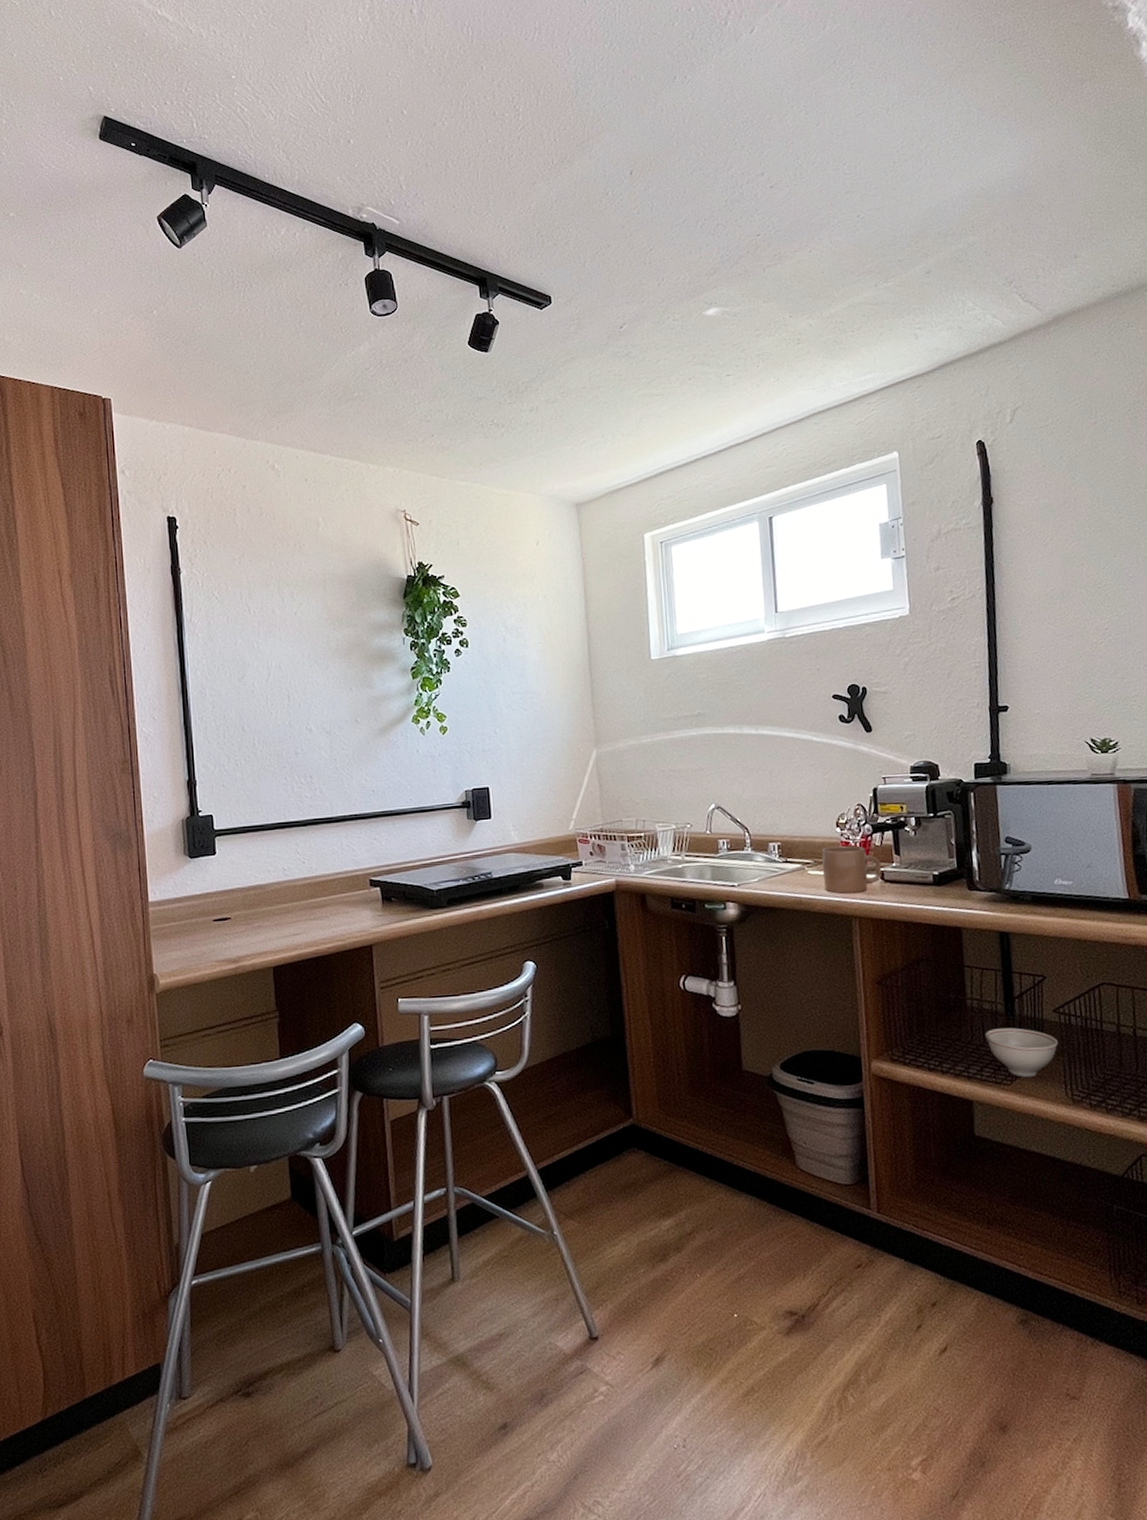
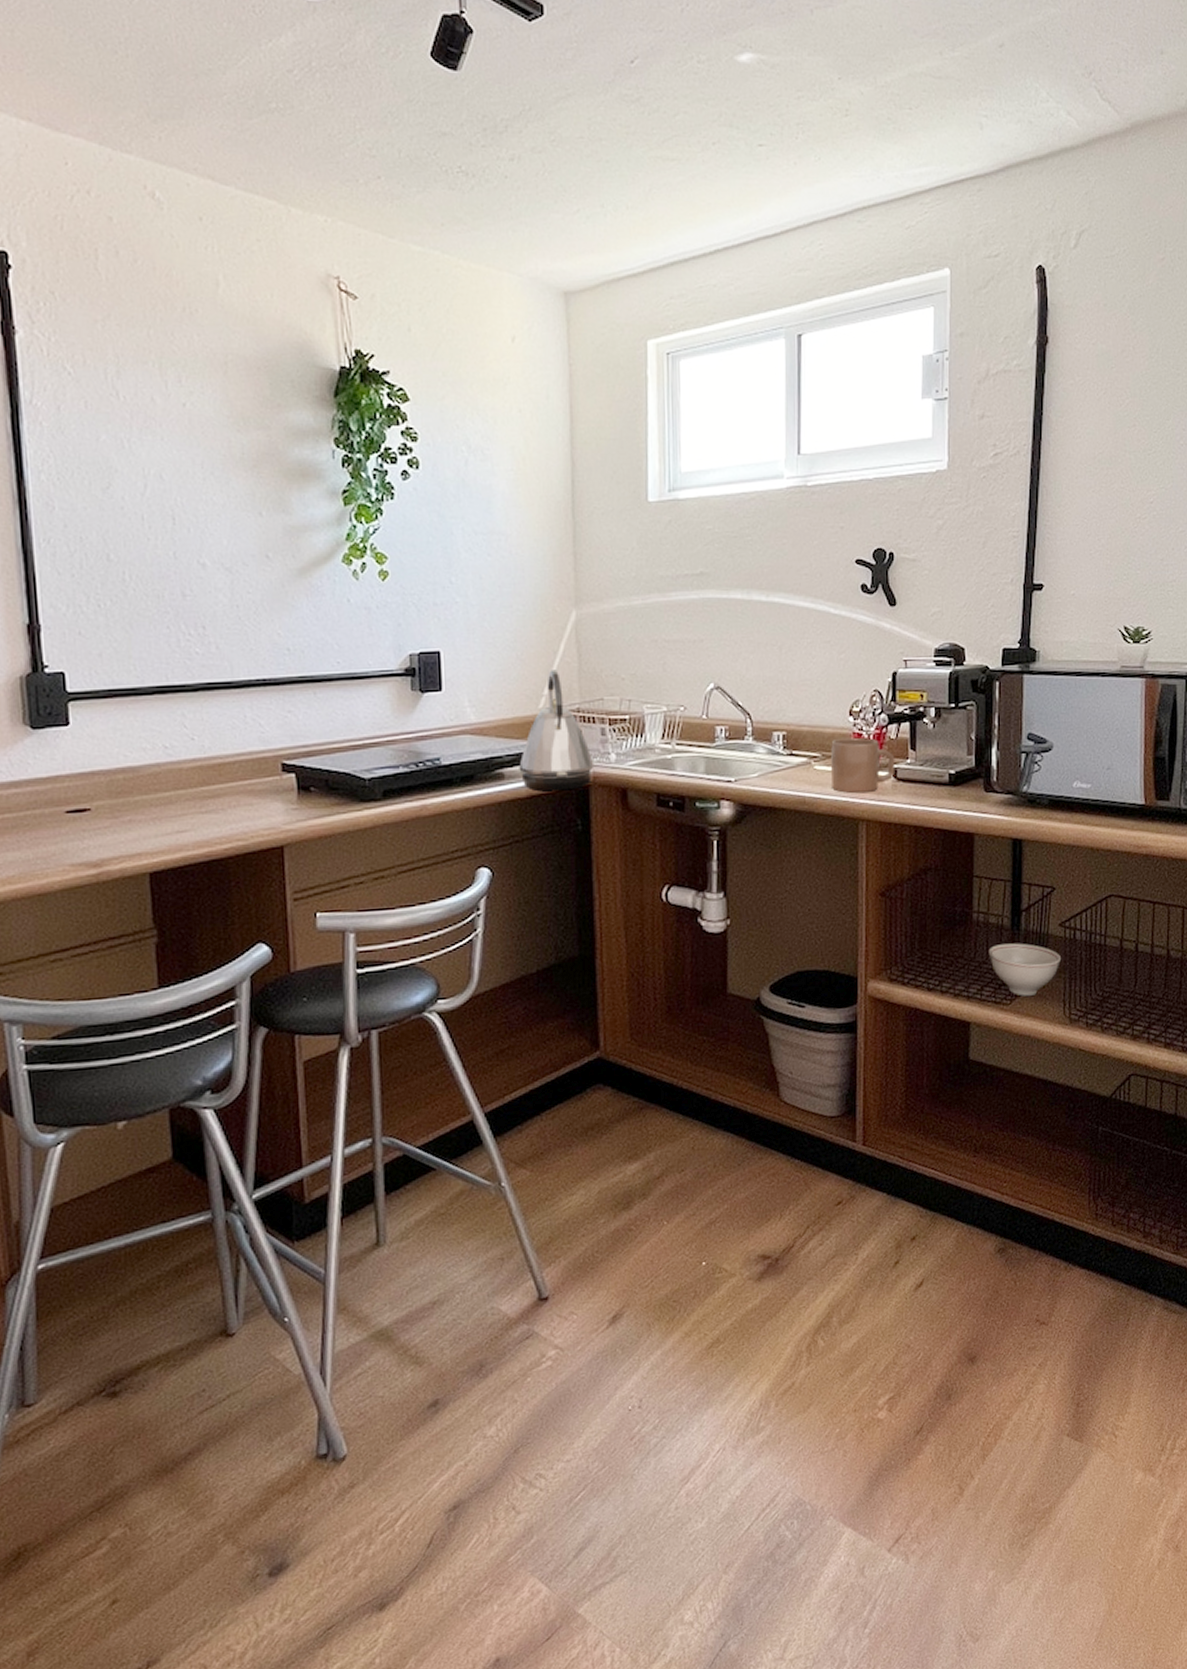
kettle: none [555,798,617,899] -> present [519,670,595,793]

